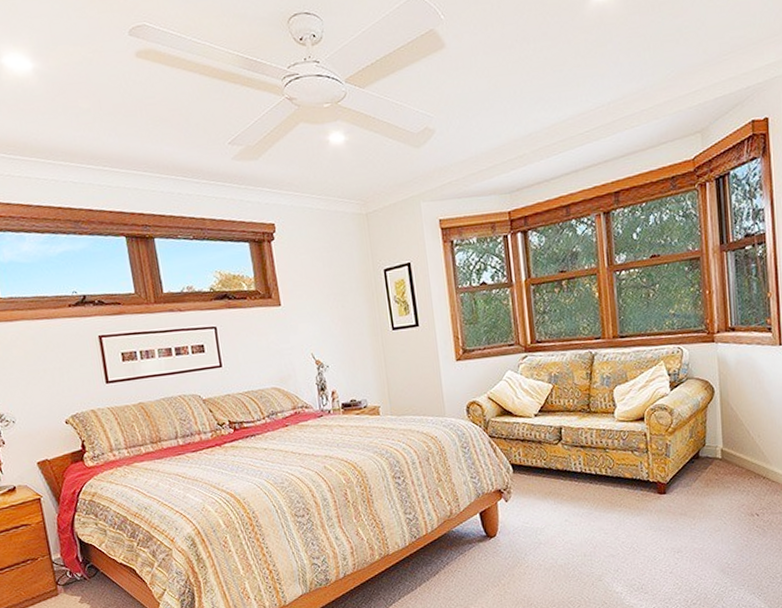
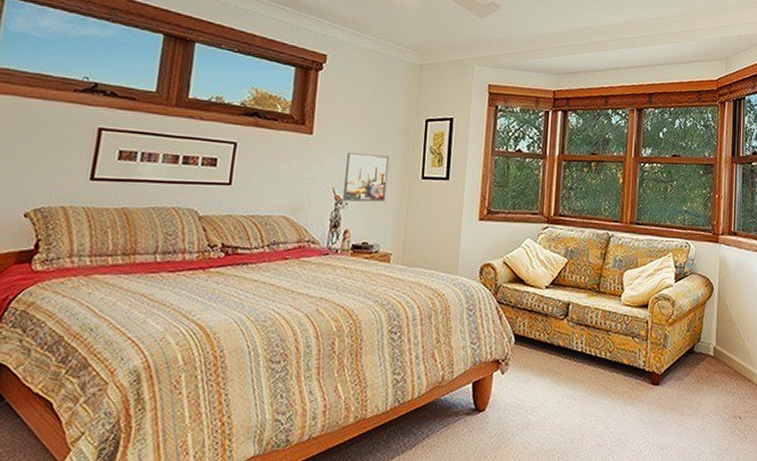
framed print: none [317,313,363,365] -> present [343,152,390,202]

